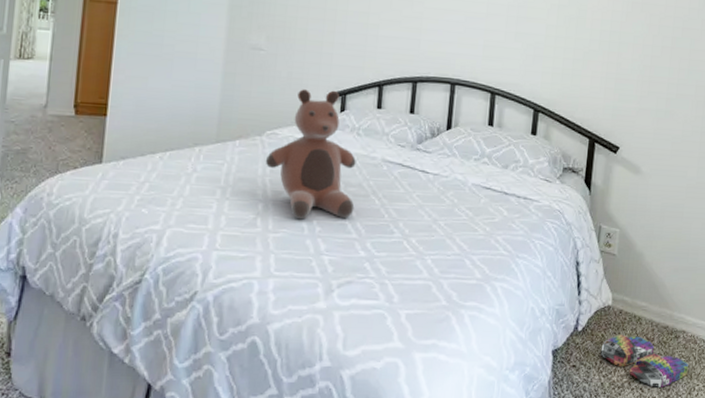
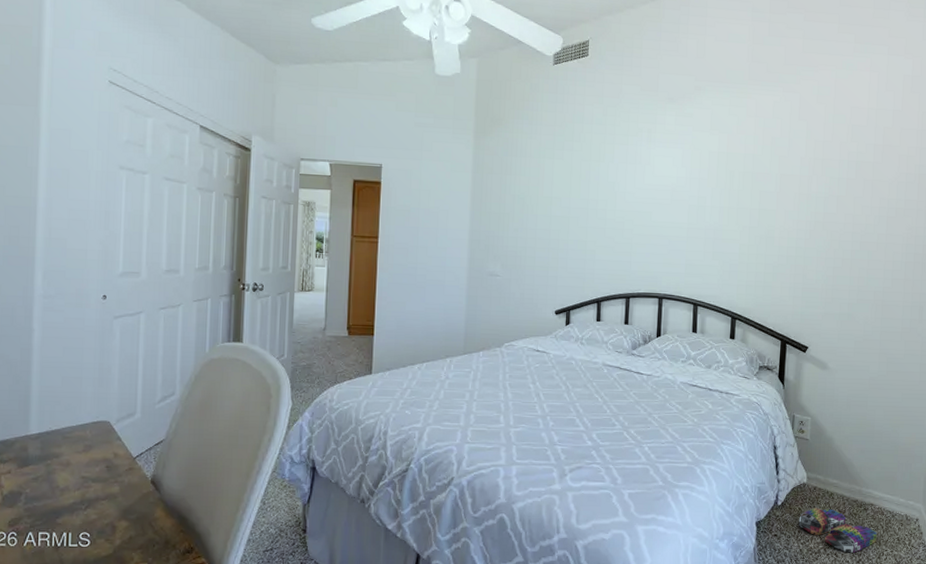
teddy bear: present [265,89,356,220] -> none [505,307,581,416]

